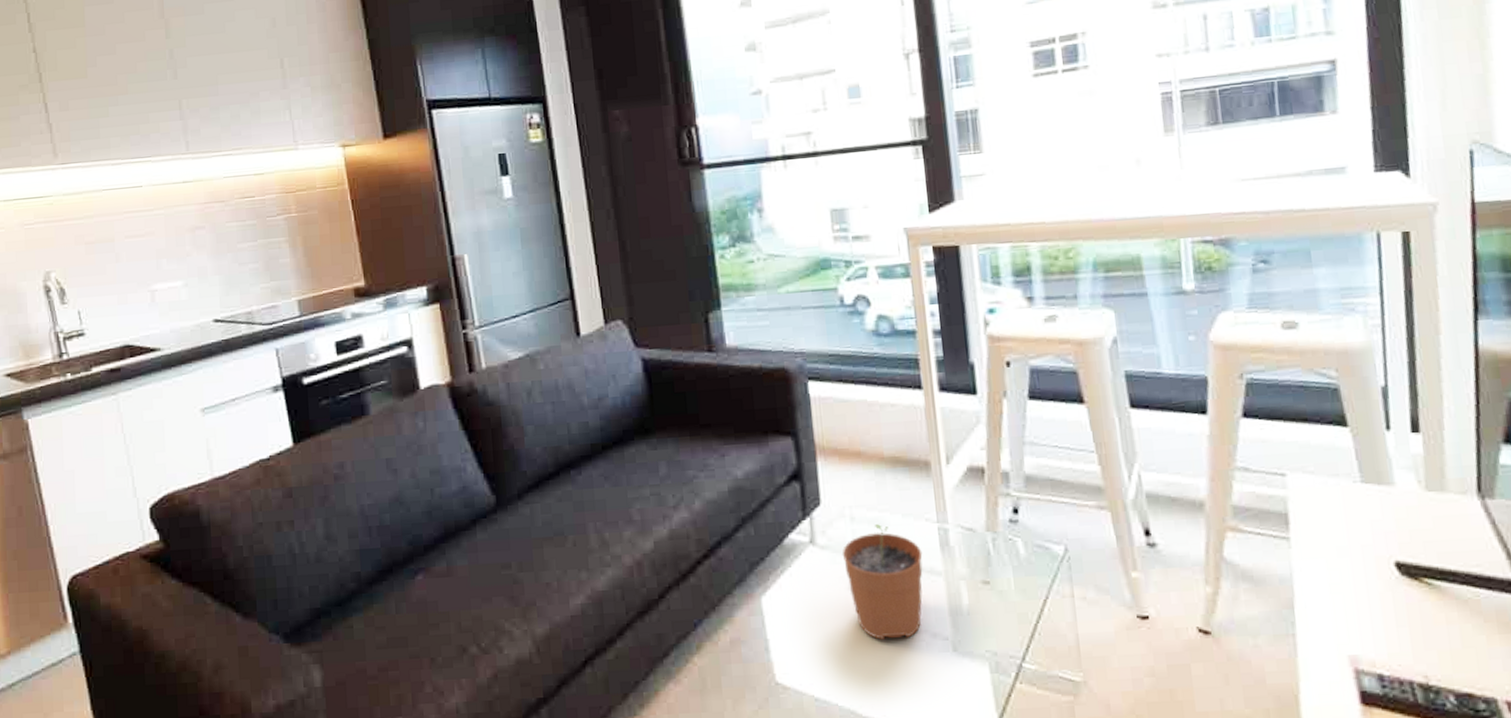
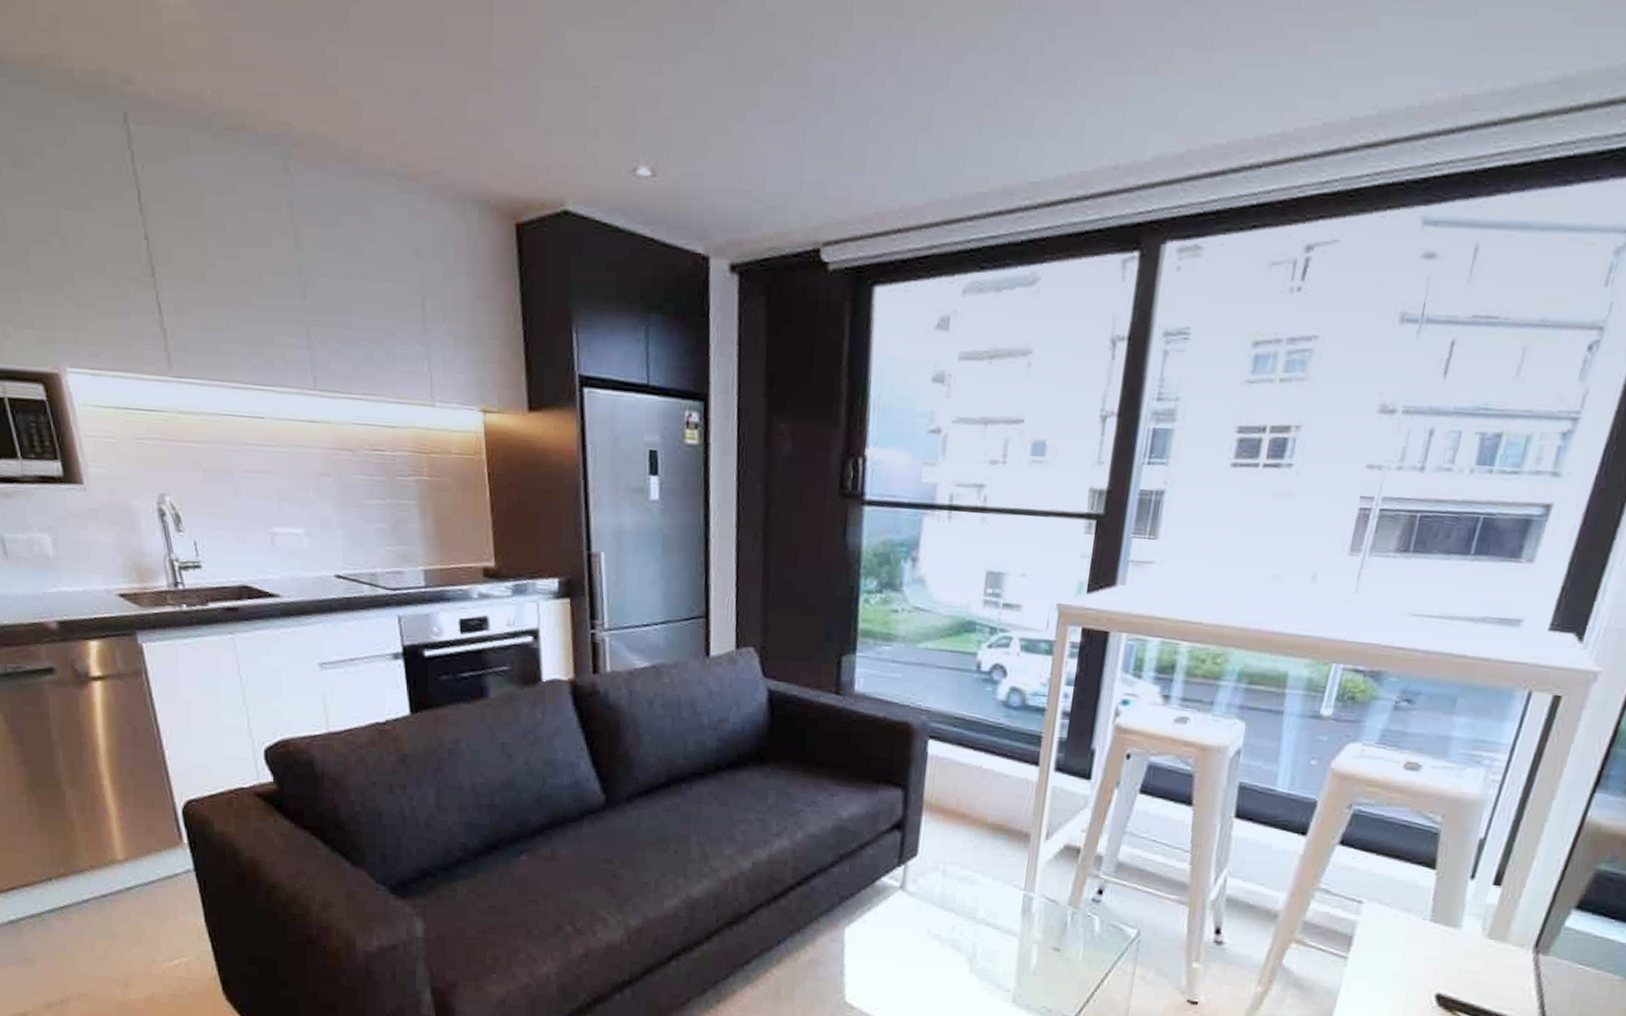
plant pot: present [842,524,923,640] -> none [928,882,1004,985]

